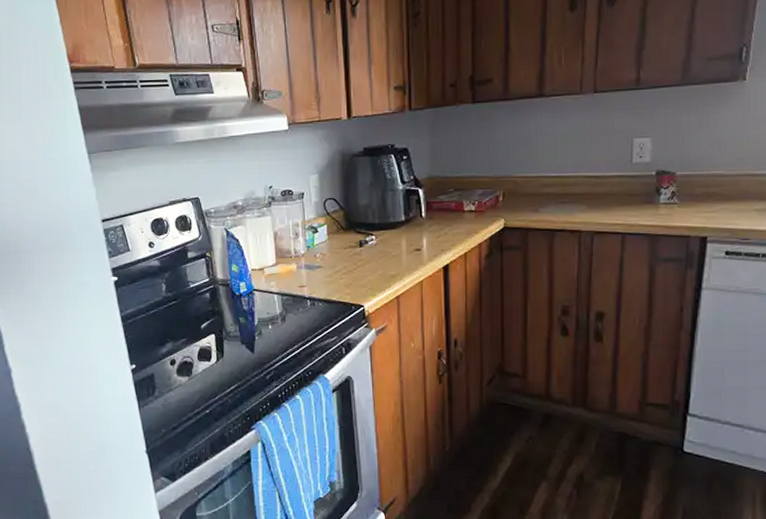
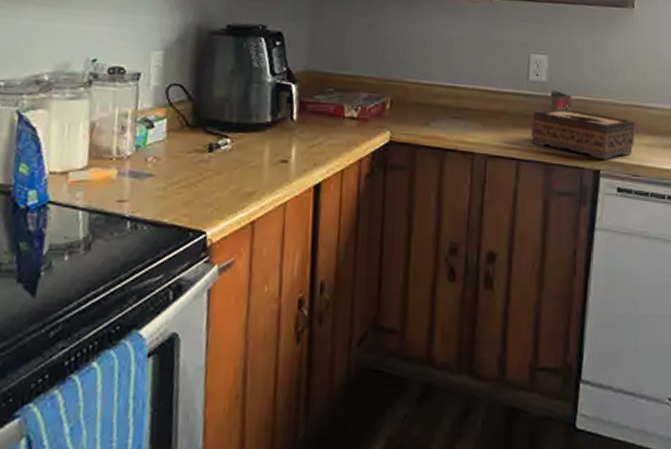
tissue box: none [635,184,746,228] -> present [531,108,636,160]

